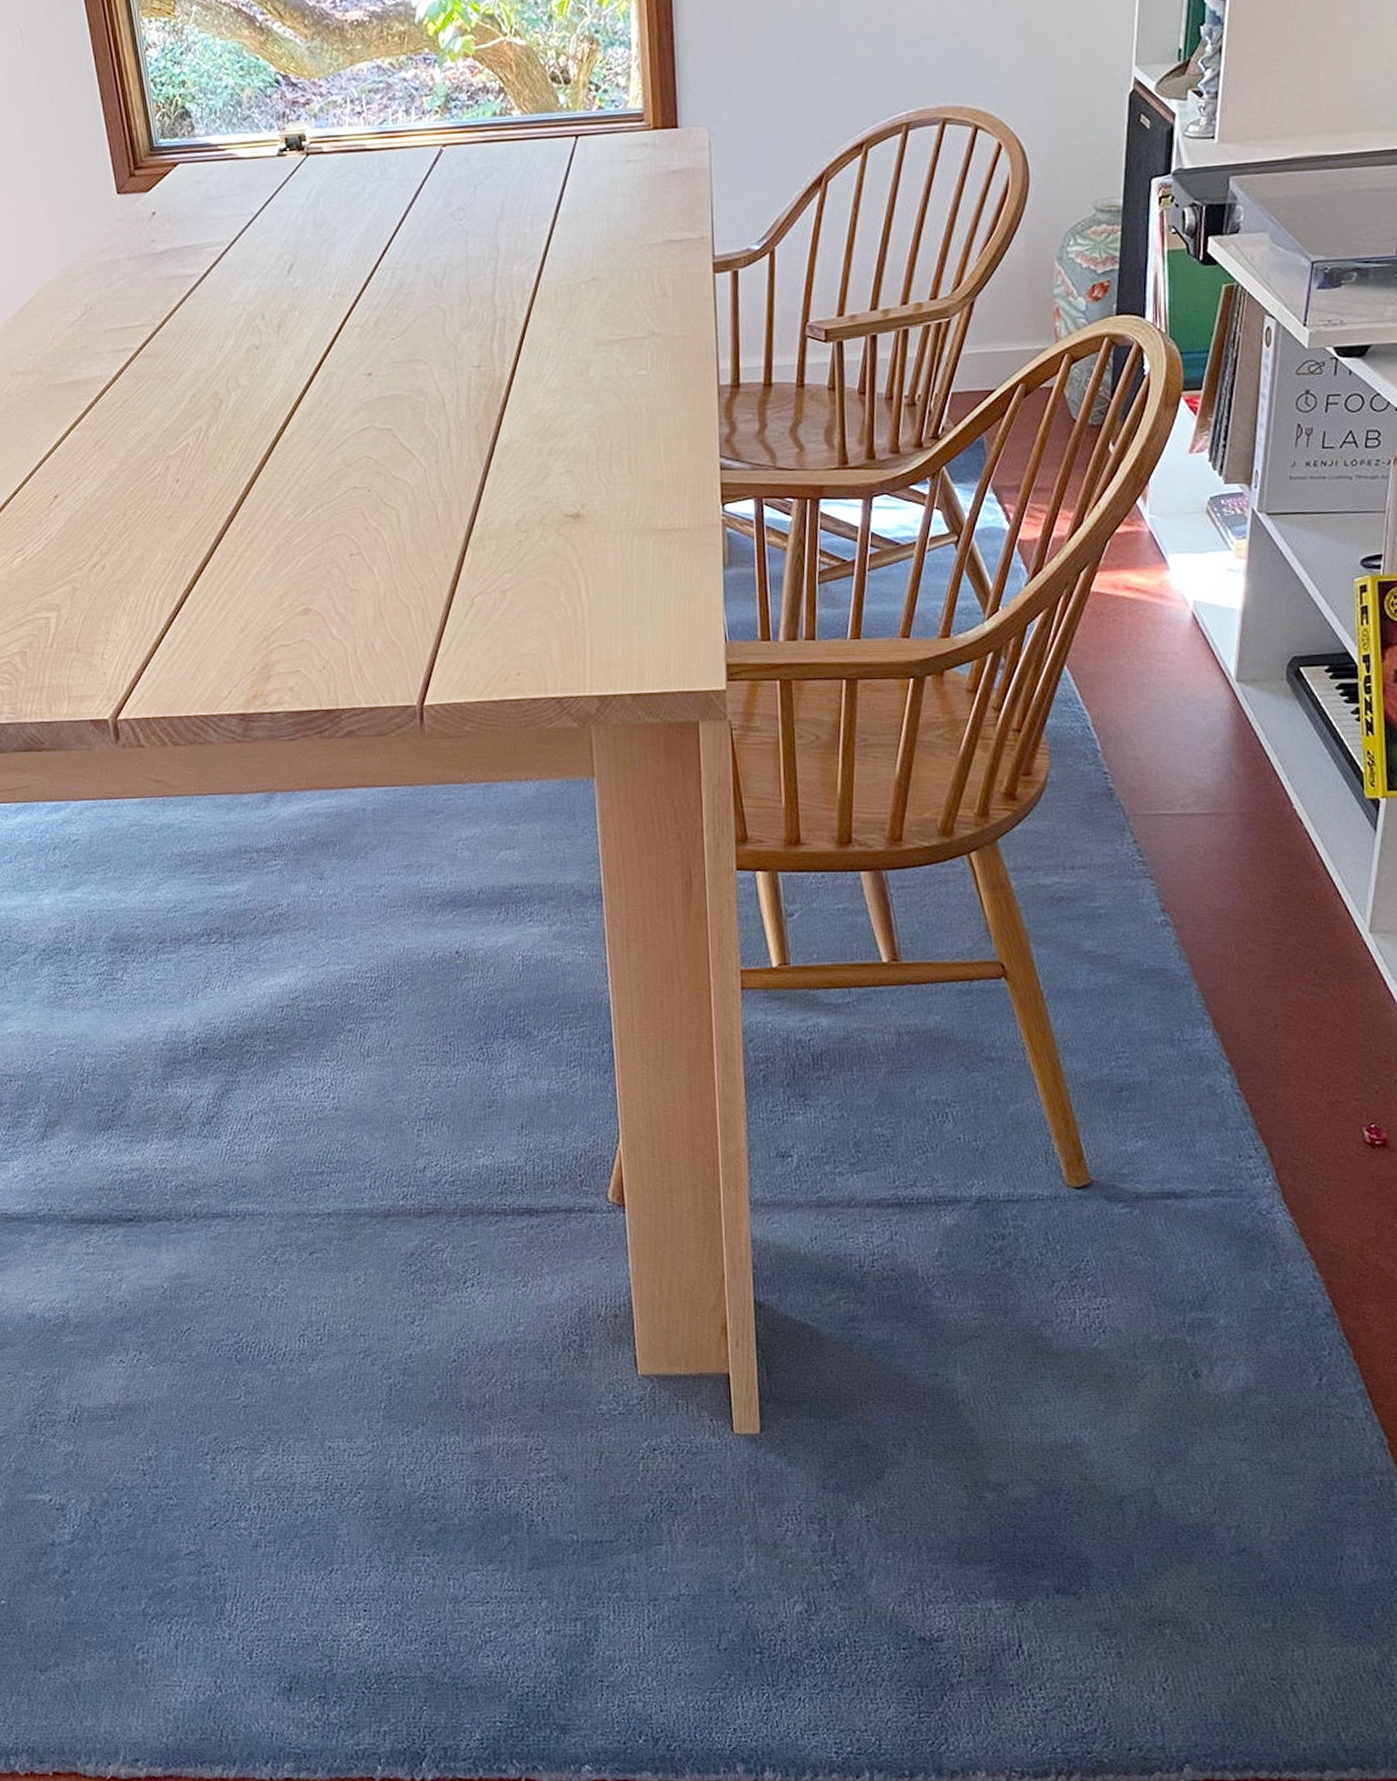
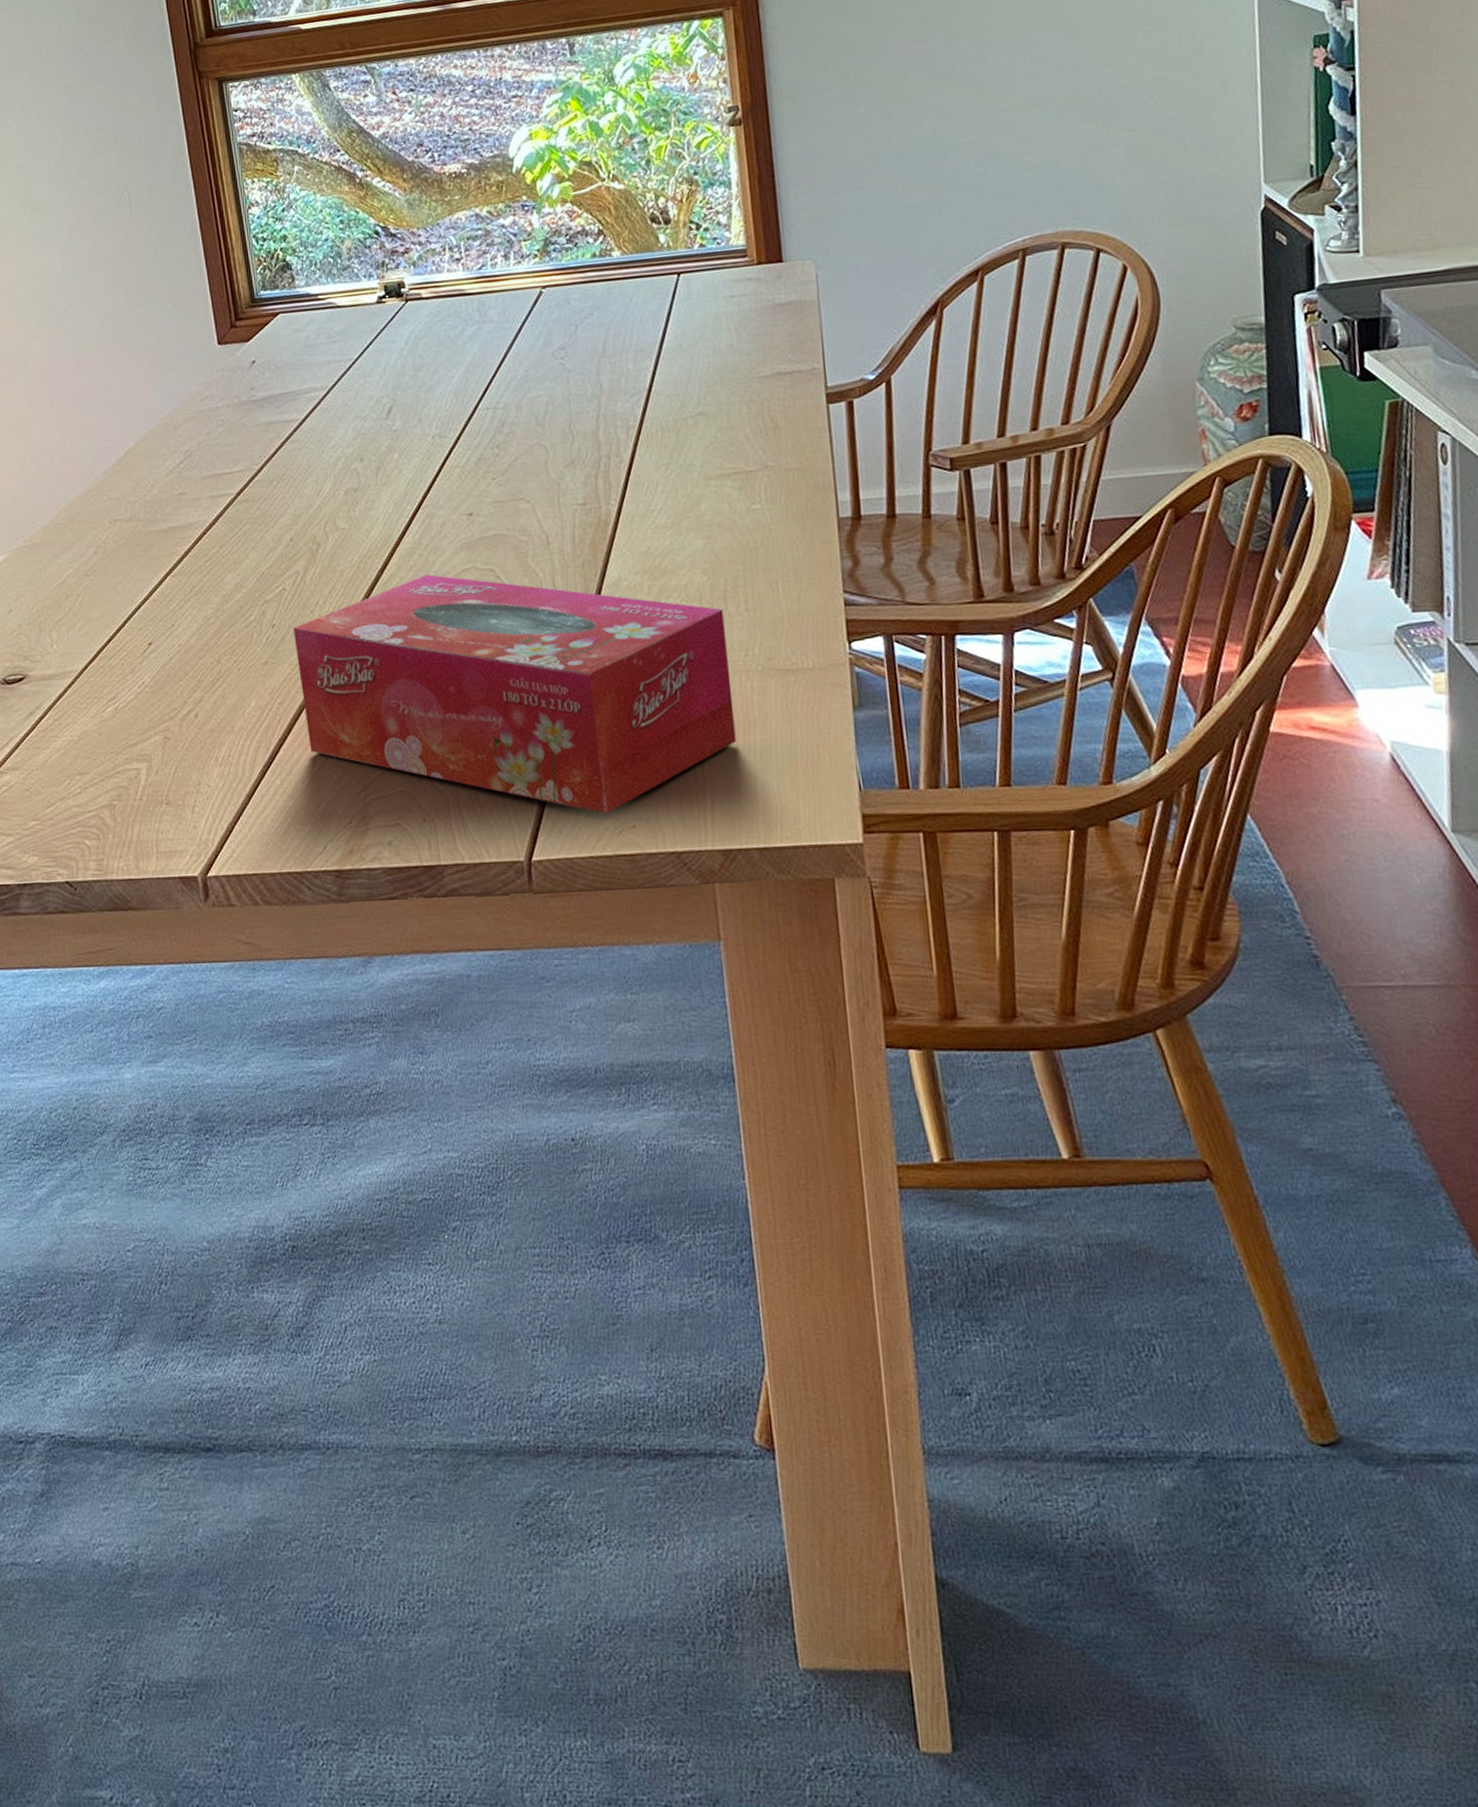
tissue box: none [197,432,615,662] -> present [293,574,736,814]

